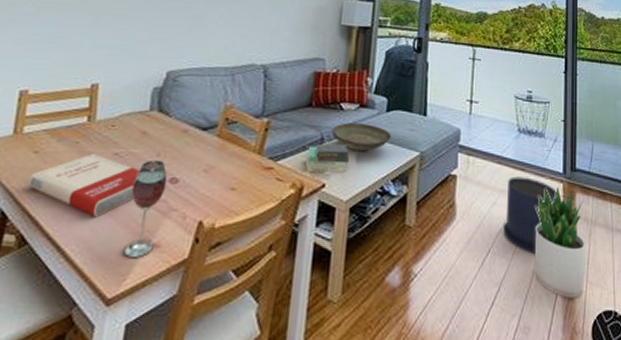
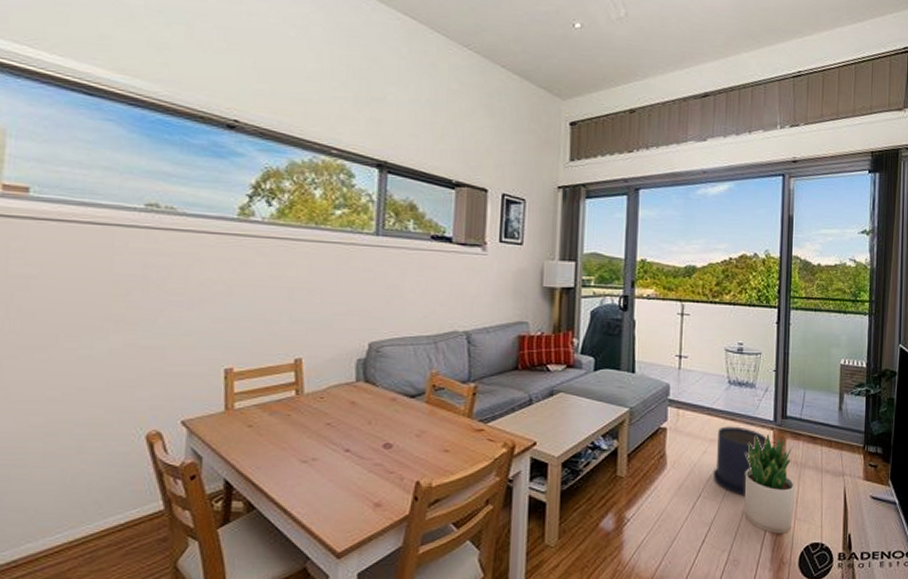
book: present [27,153,139,216] -> none [246,424,353,481]
wineglass: present [123,159,168,257] -> none [347,427,382,516]
books: present [305,143,349,173] -> none [515,404,559,433]
decorative bowl: present [332,123,392,152] -> none [540,383,600,411]

